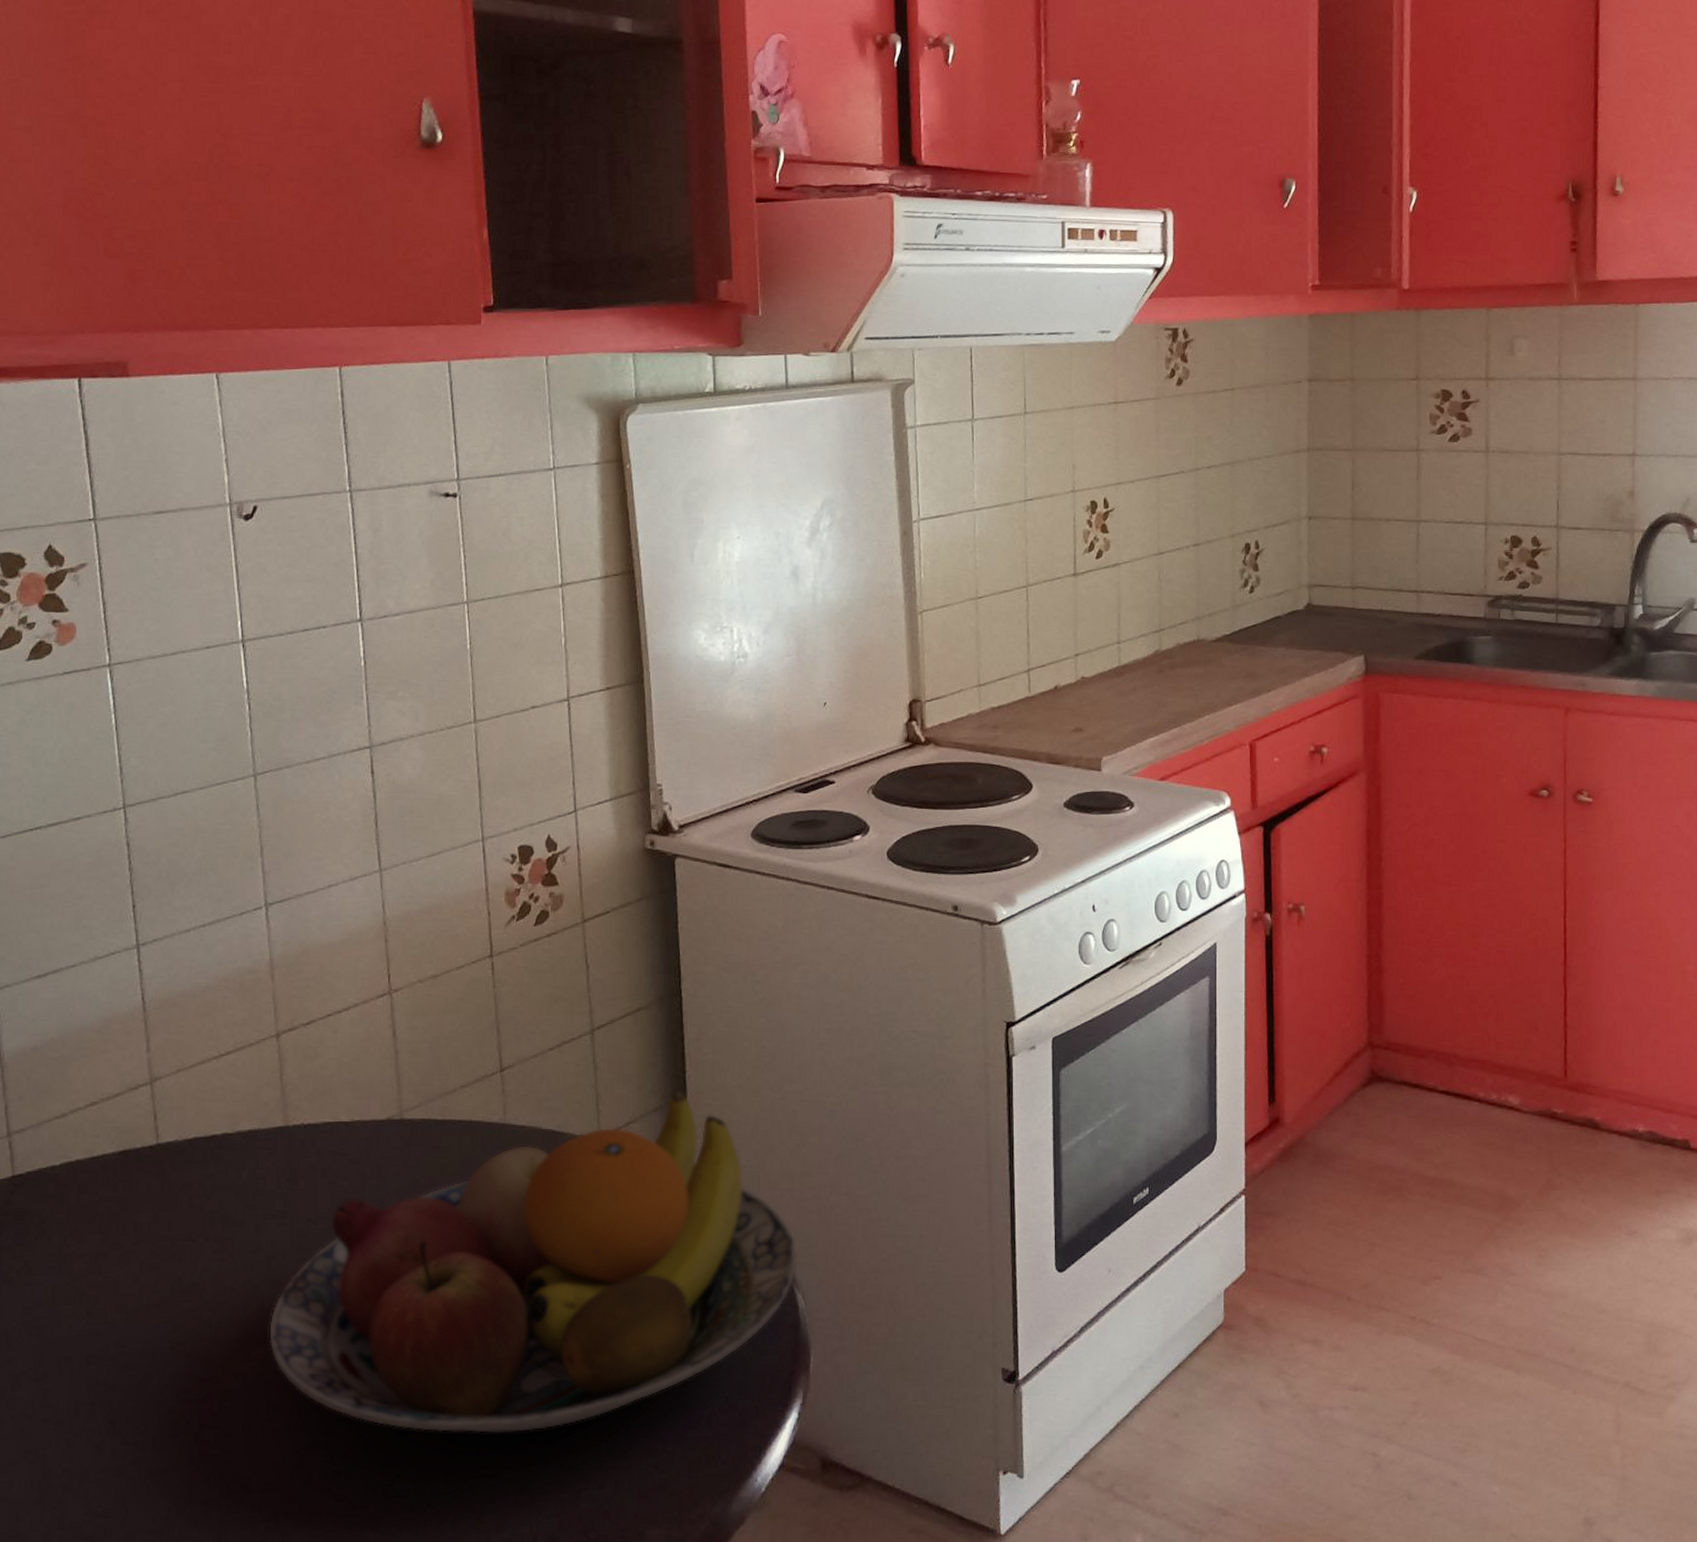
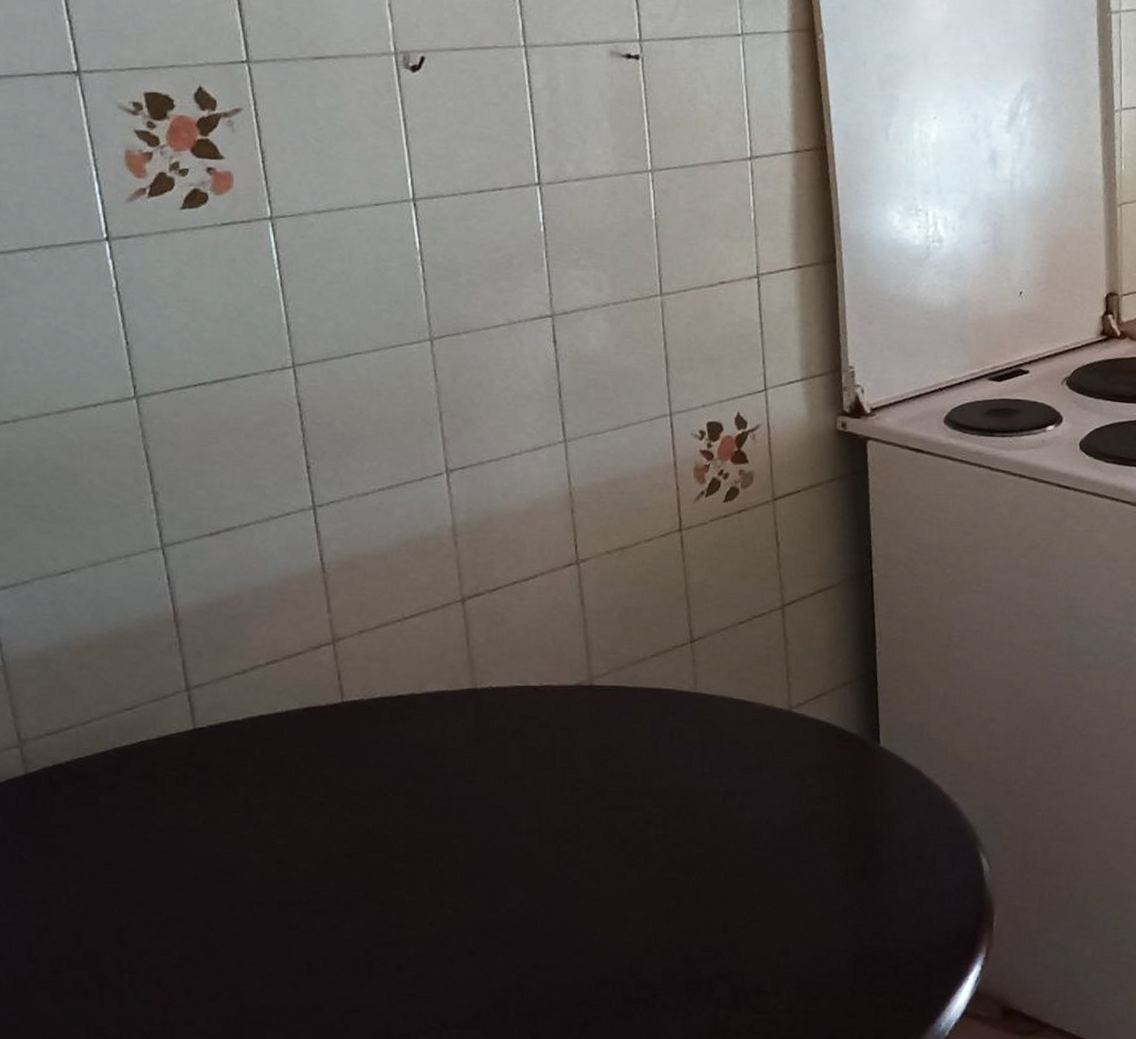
fruit bowl: present [269,1090,798,1434] -> none [462,665,983,980]

